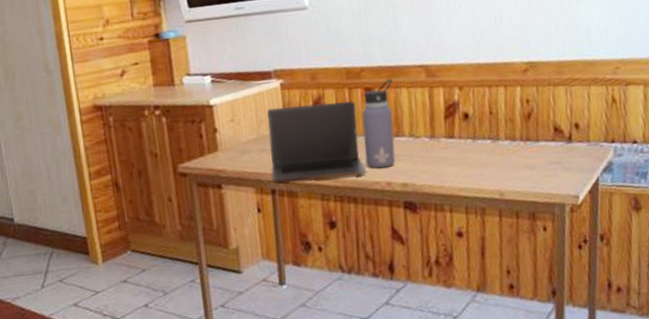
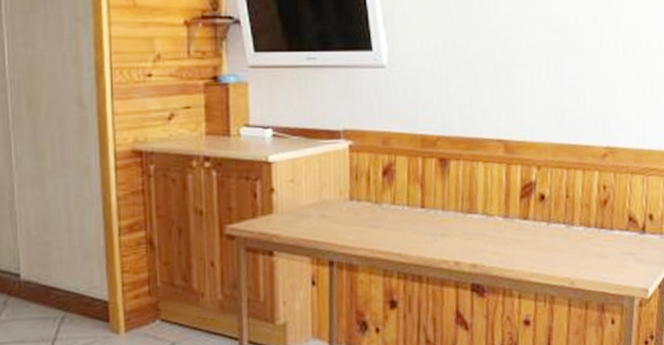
laptop computer: present [267,101,367,183] -> none [330,170,435,254]
water bottle: present [361,78,395,168] -> none [434,151,469,246]

